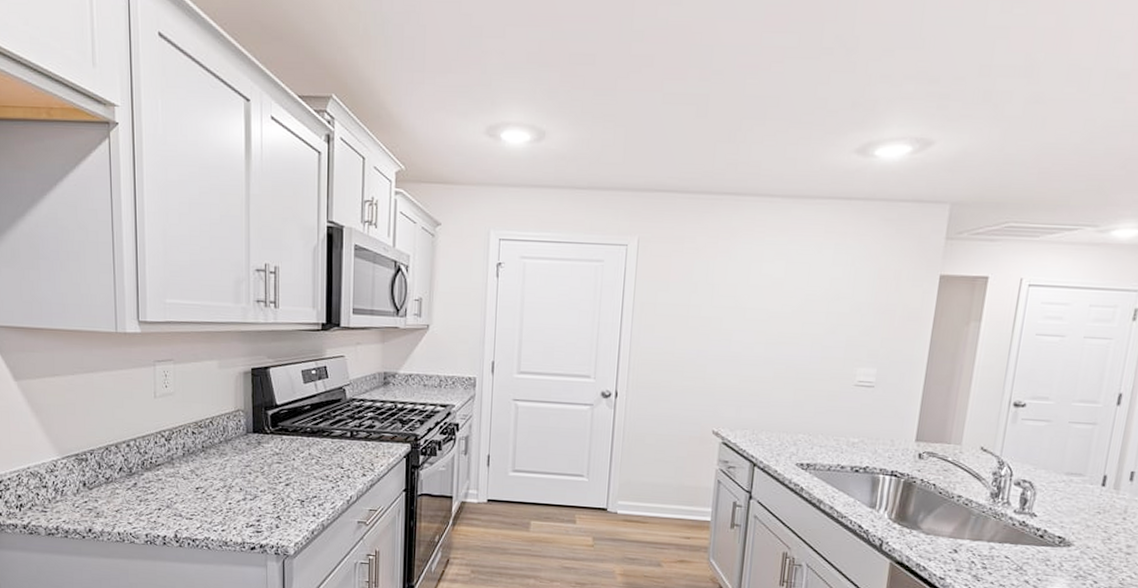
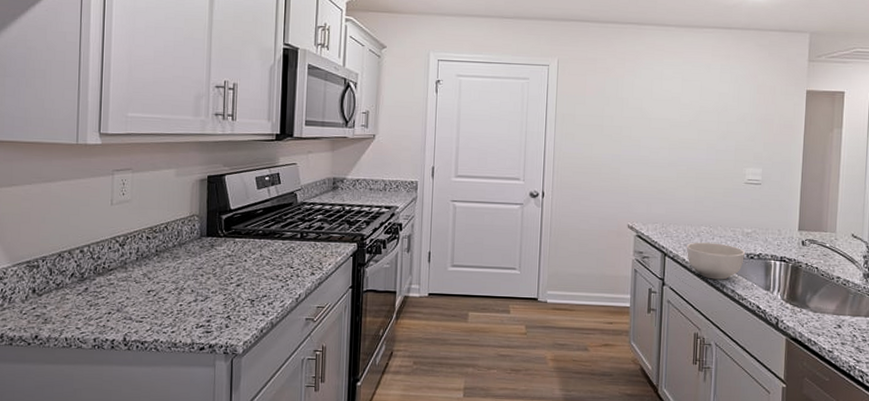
bowl: none [779,451,850,495] -> present [686,242,746,280]

